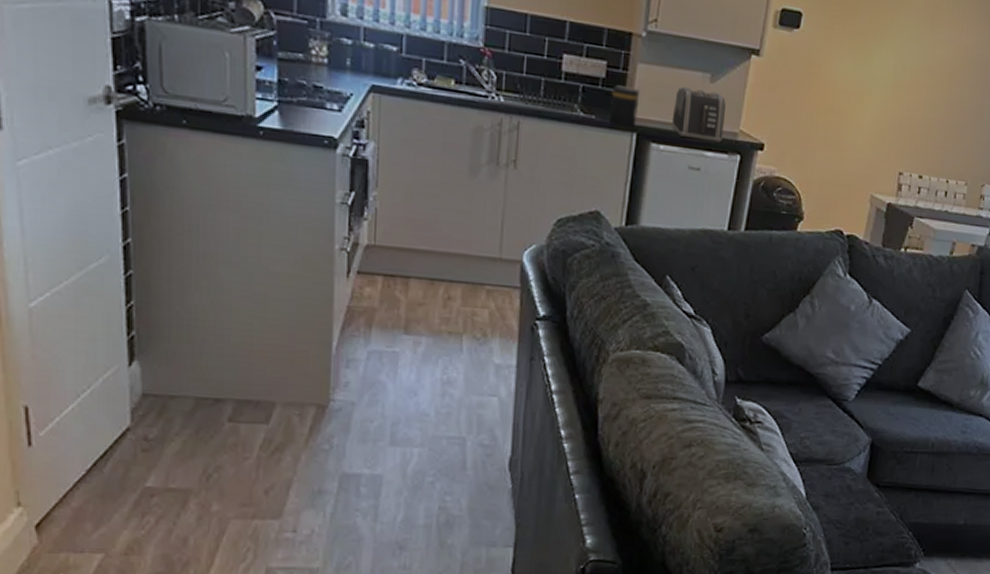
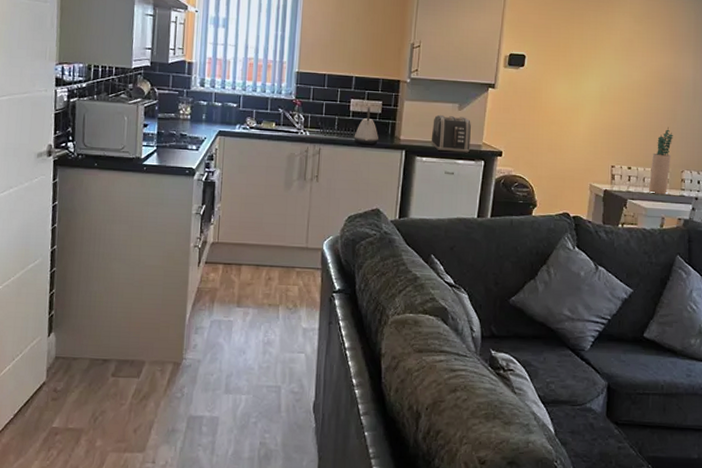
kettle: none [566,66,601,124] -> present [354,106,378,146]
cylinder: present [609,85,640,129] -> none [384,117,407,147]
vase: none [941,126,977,214] -> present [649,127,673,195]

